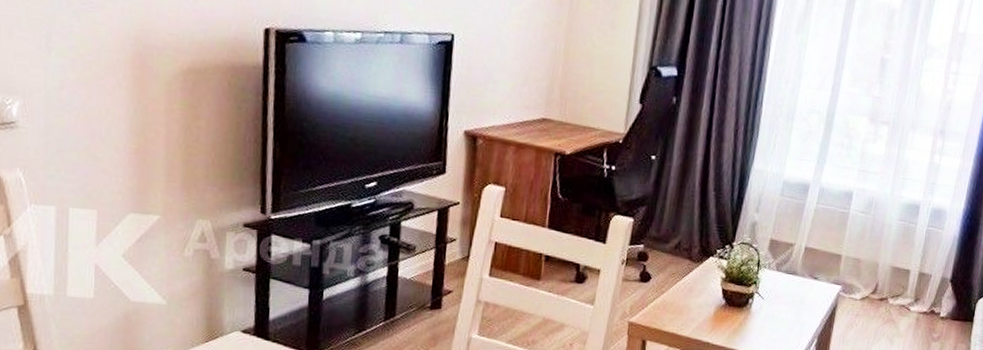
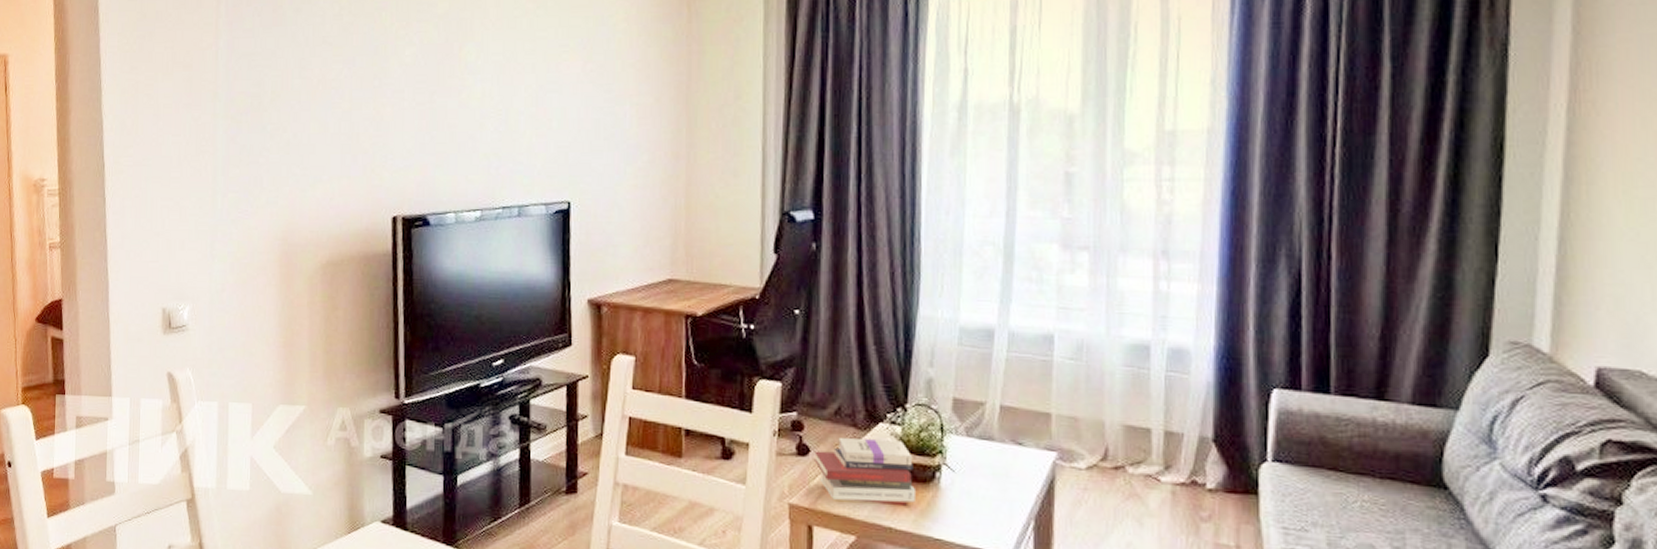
books: none [654,268,733,325] -> present [814,438,917,505]

